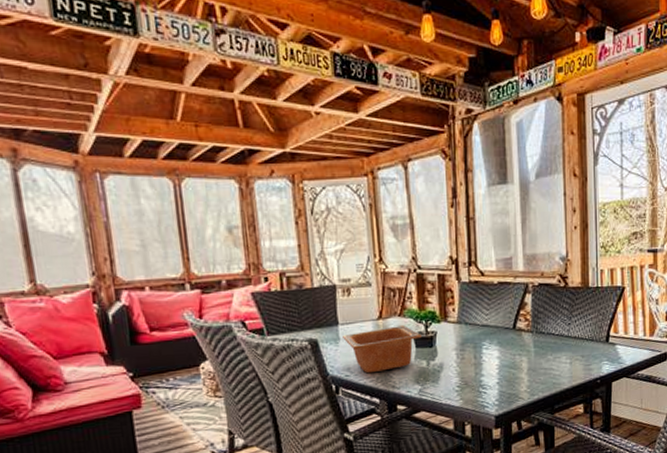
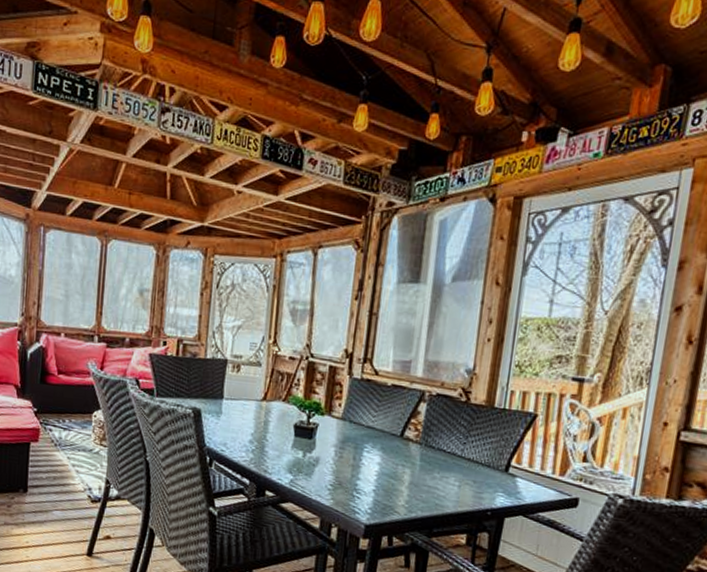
serving bowl: present [343,325,422,374] -> none [225,409,303,454]

